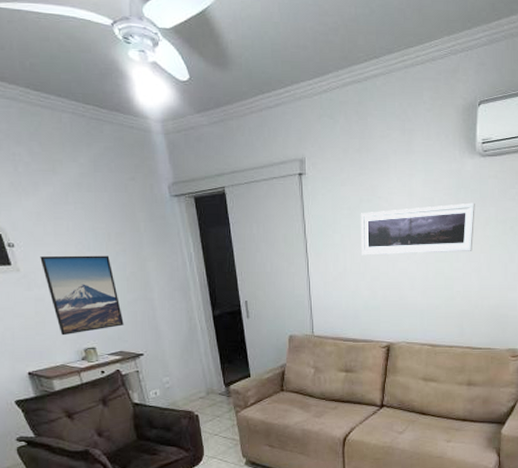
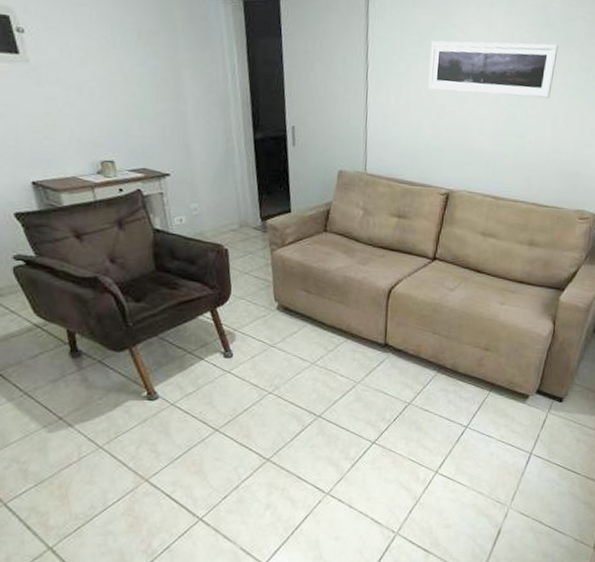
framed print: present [40,255,124,336] -> none [55,48,150,144]

